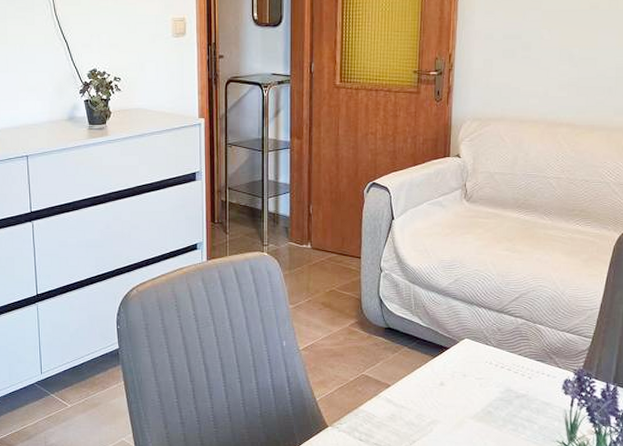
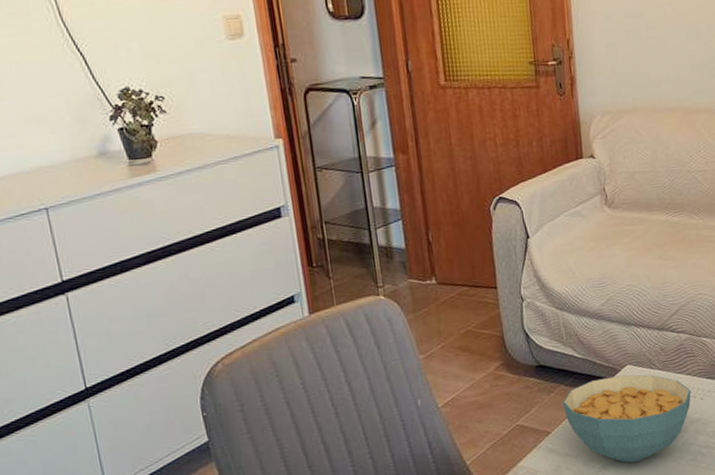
cereal bowl: none [404,346,520,423] -> present [562,374,691,463]

